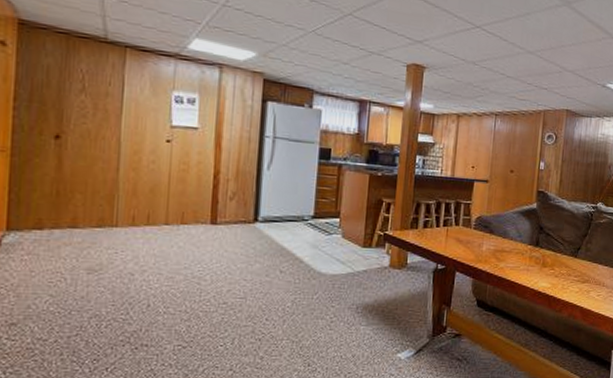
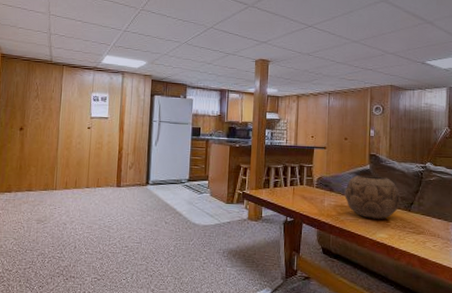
decorative bowl: none [506,215,568,266] -> present [344,175,400,219]

